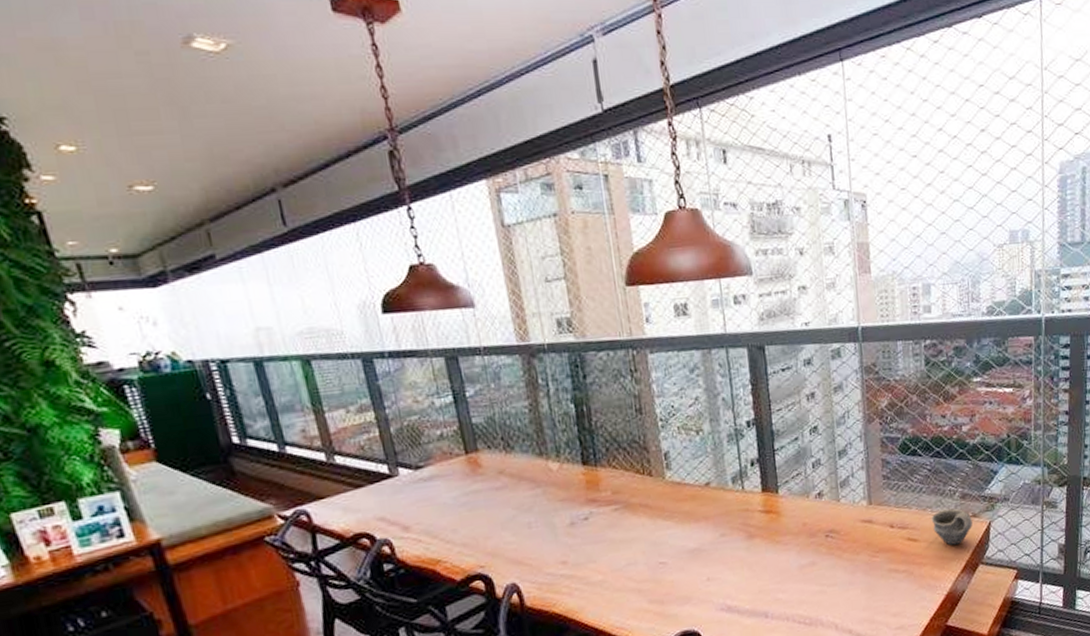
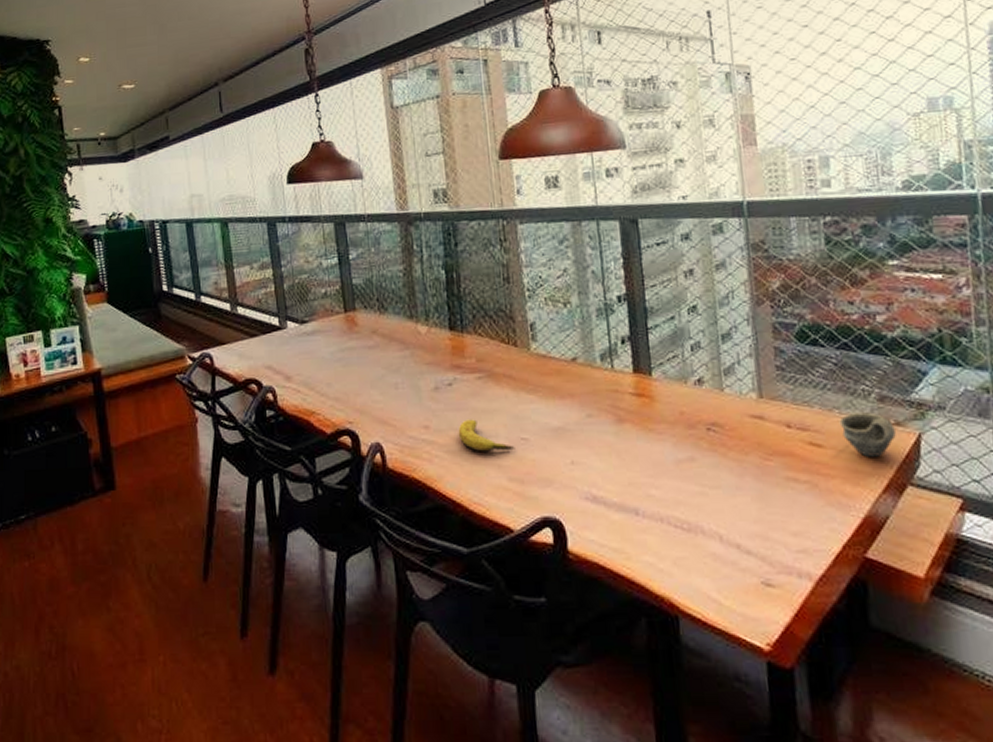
banana: none [596,549,654,580] -> present [458,419,515,452]

